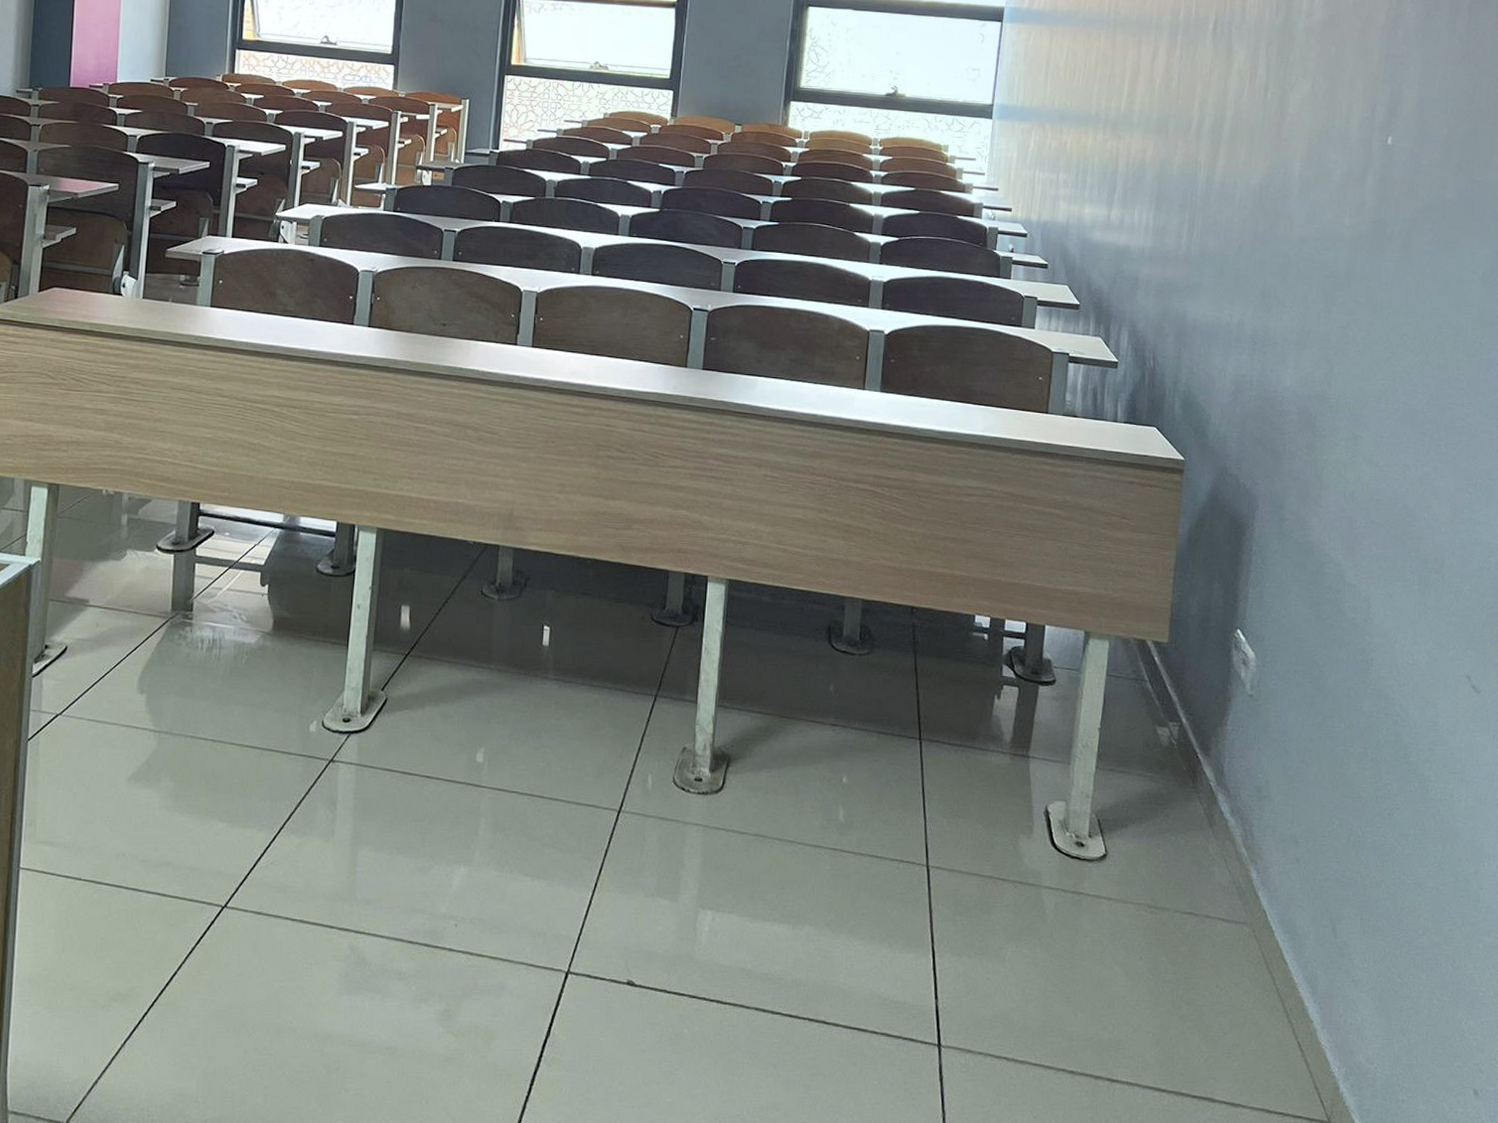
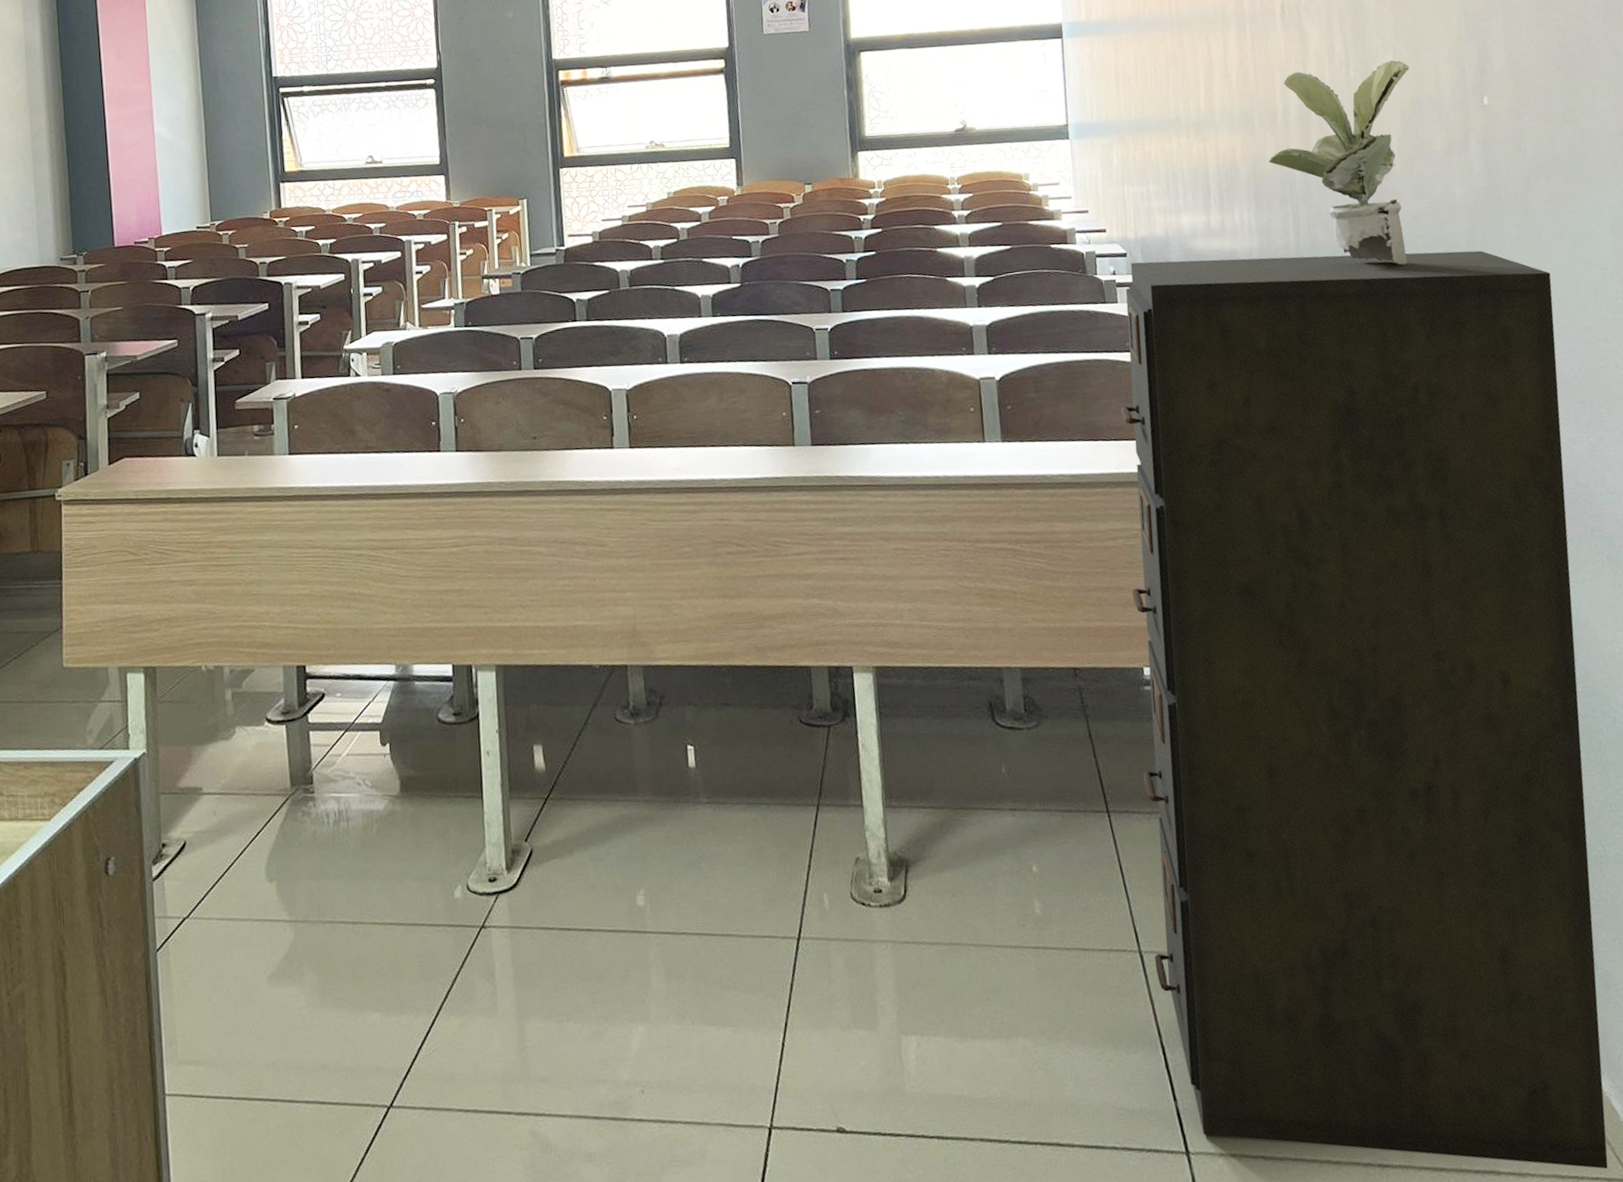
filing cabinet: none [939,243,1418,1110] -> present [1120,250,1608,1170]
potted plant: none [1176,87,1324,284] -> present [1269,60,1409,266]

